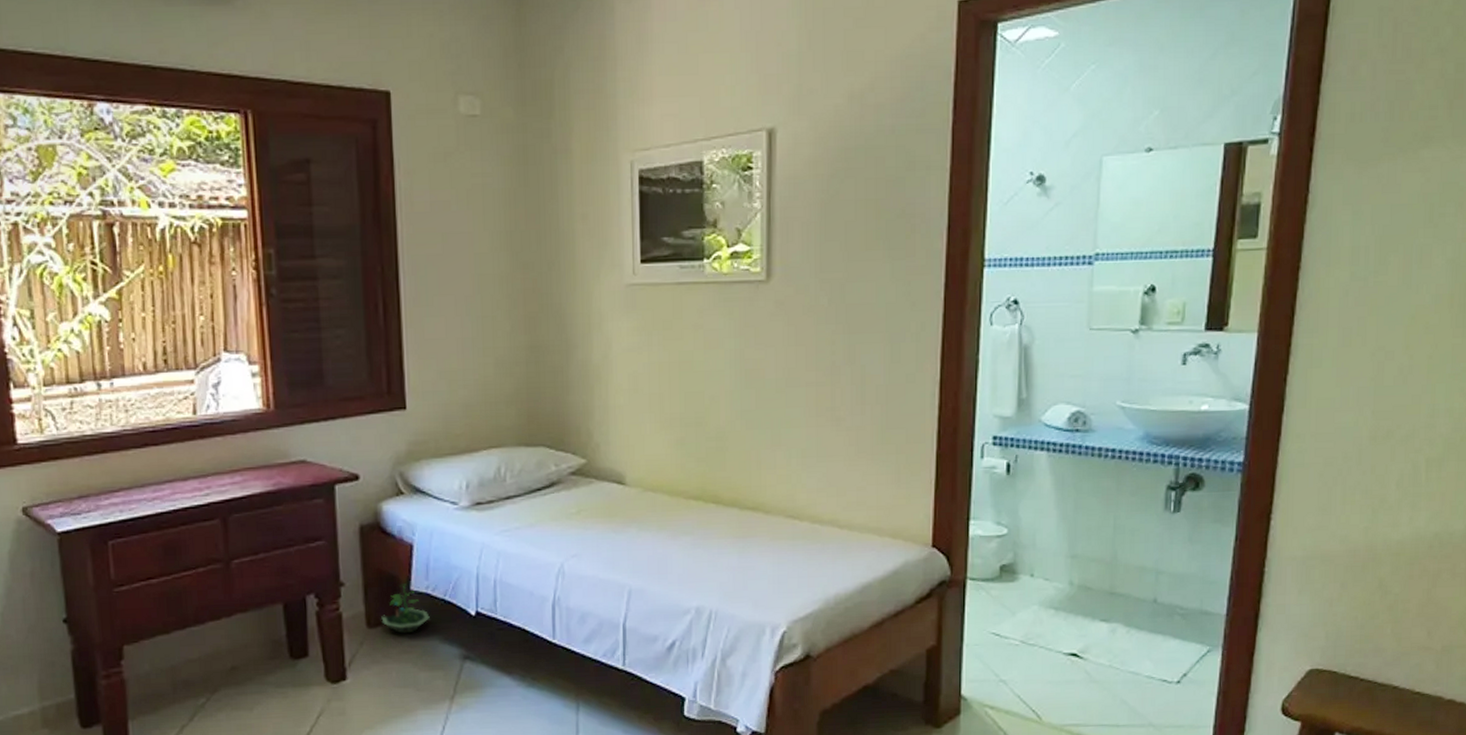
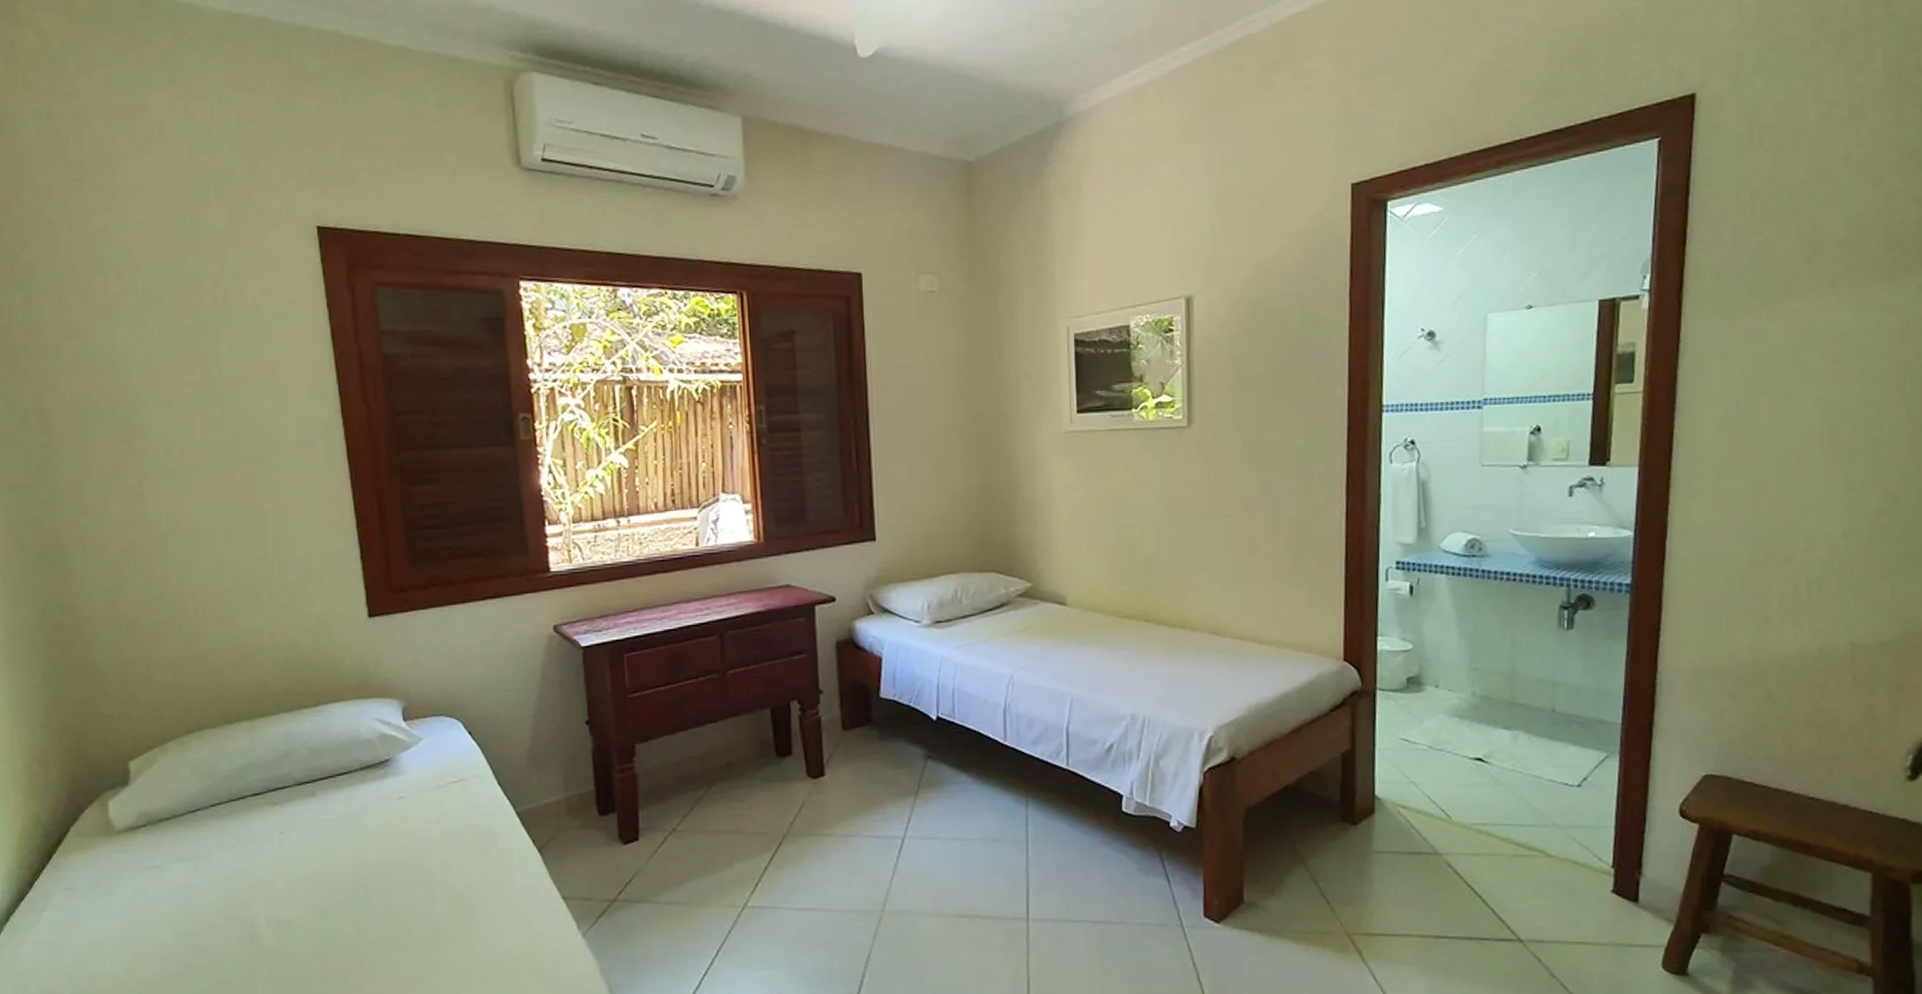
terrarium: present [381,583,430,634] -> none [855,692,897,736]

